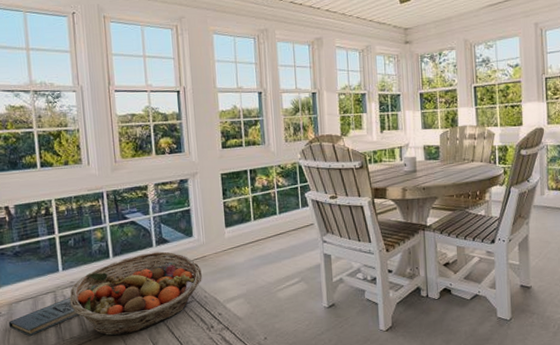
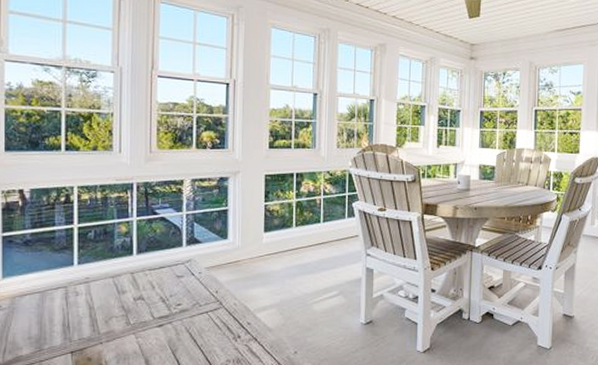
book: present [8,298,78,336] -> none [9,295,91,334]
fruit basket: present [69,251,202,336] -> none [83,252,233,340]

